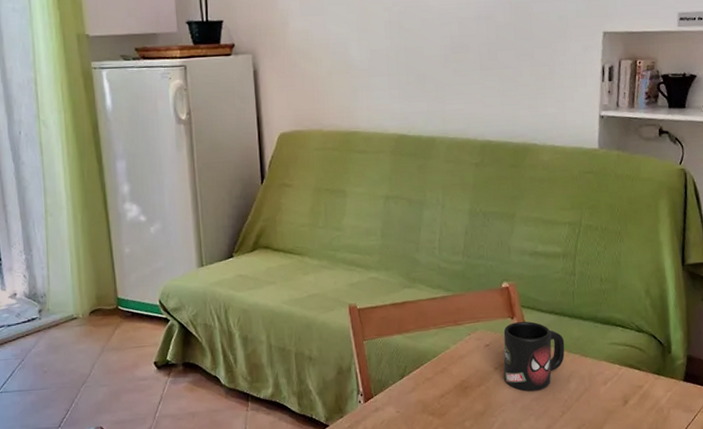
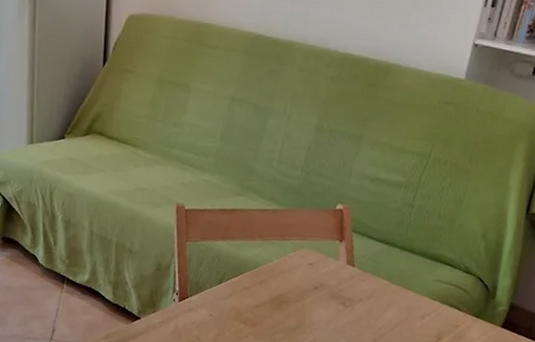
mug: present [503,321,565,391] -> none [322,246,390,315]

